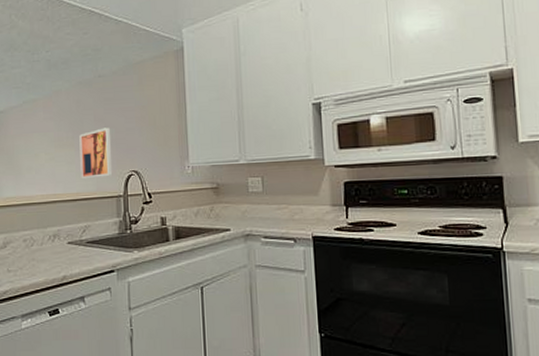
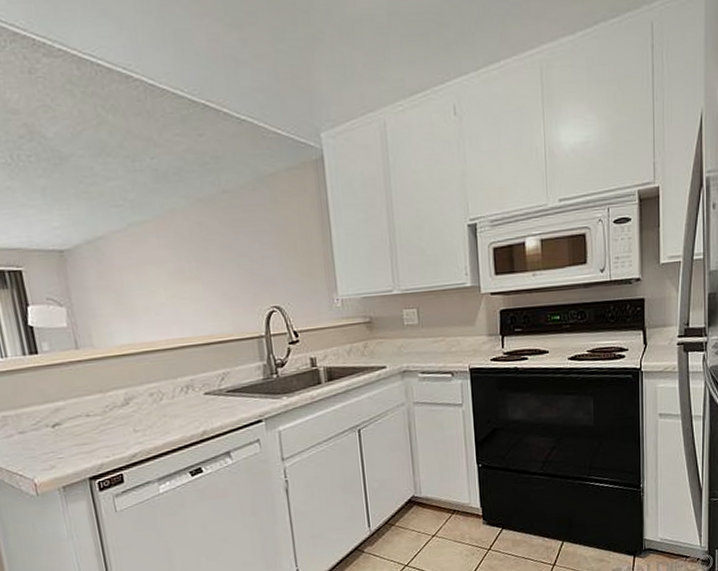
wall art: present [79,127,113,180] -> none [205,255,251,319]

